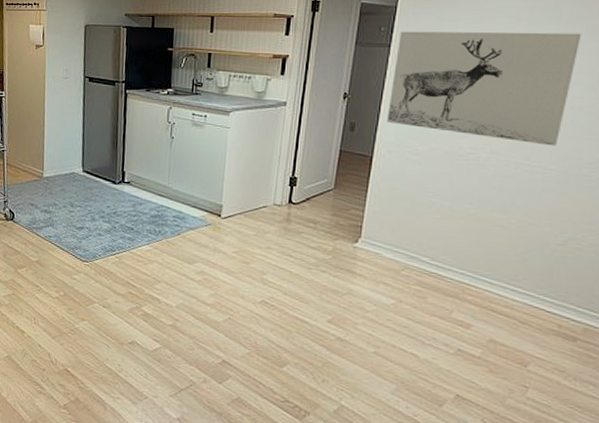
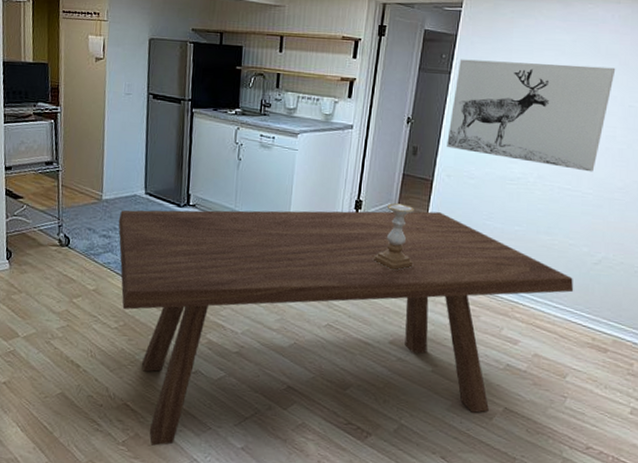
dining table: none [58,186,535,411] -> present [118,210,574,446]
candle holder: none [310,180,352,248] -> present [374,203,414,271]

